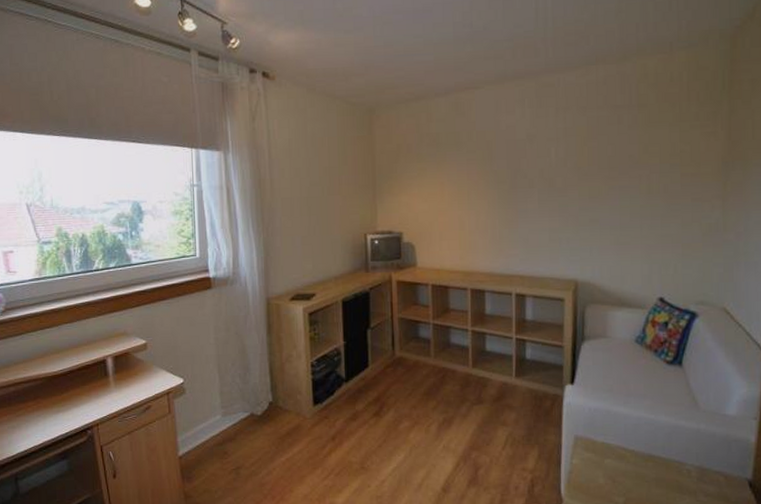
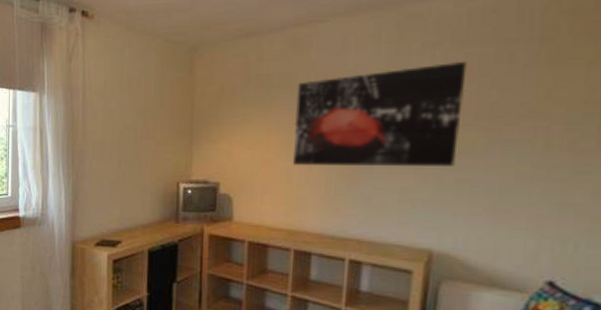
wall art: none [462,123,590,213] -> present [293,61,467,166]

